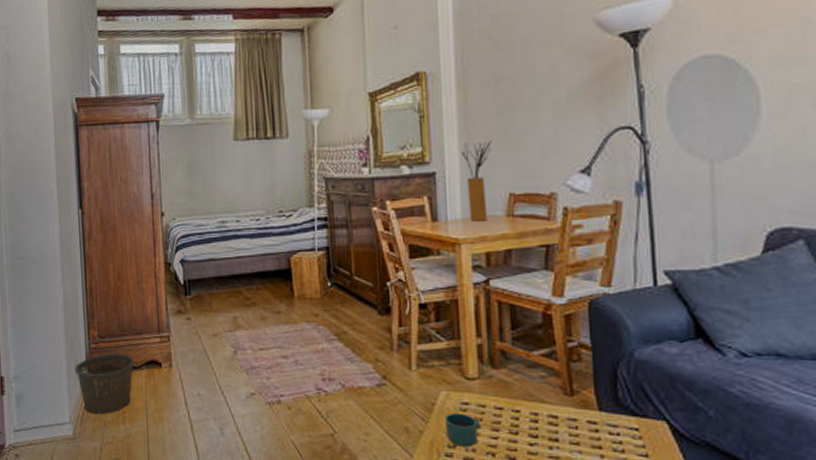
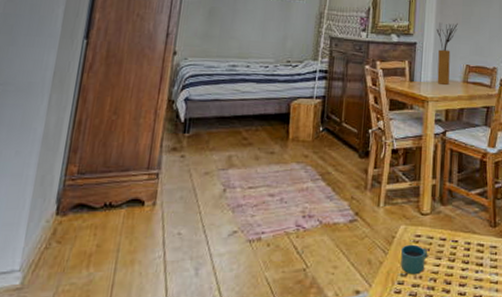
basket: present [75,353,135,414] -> none [40,191,115,258]

